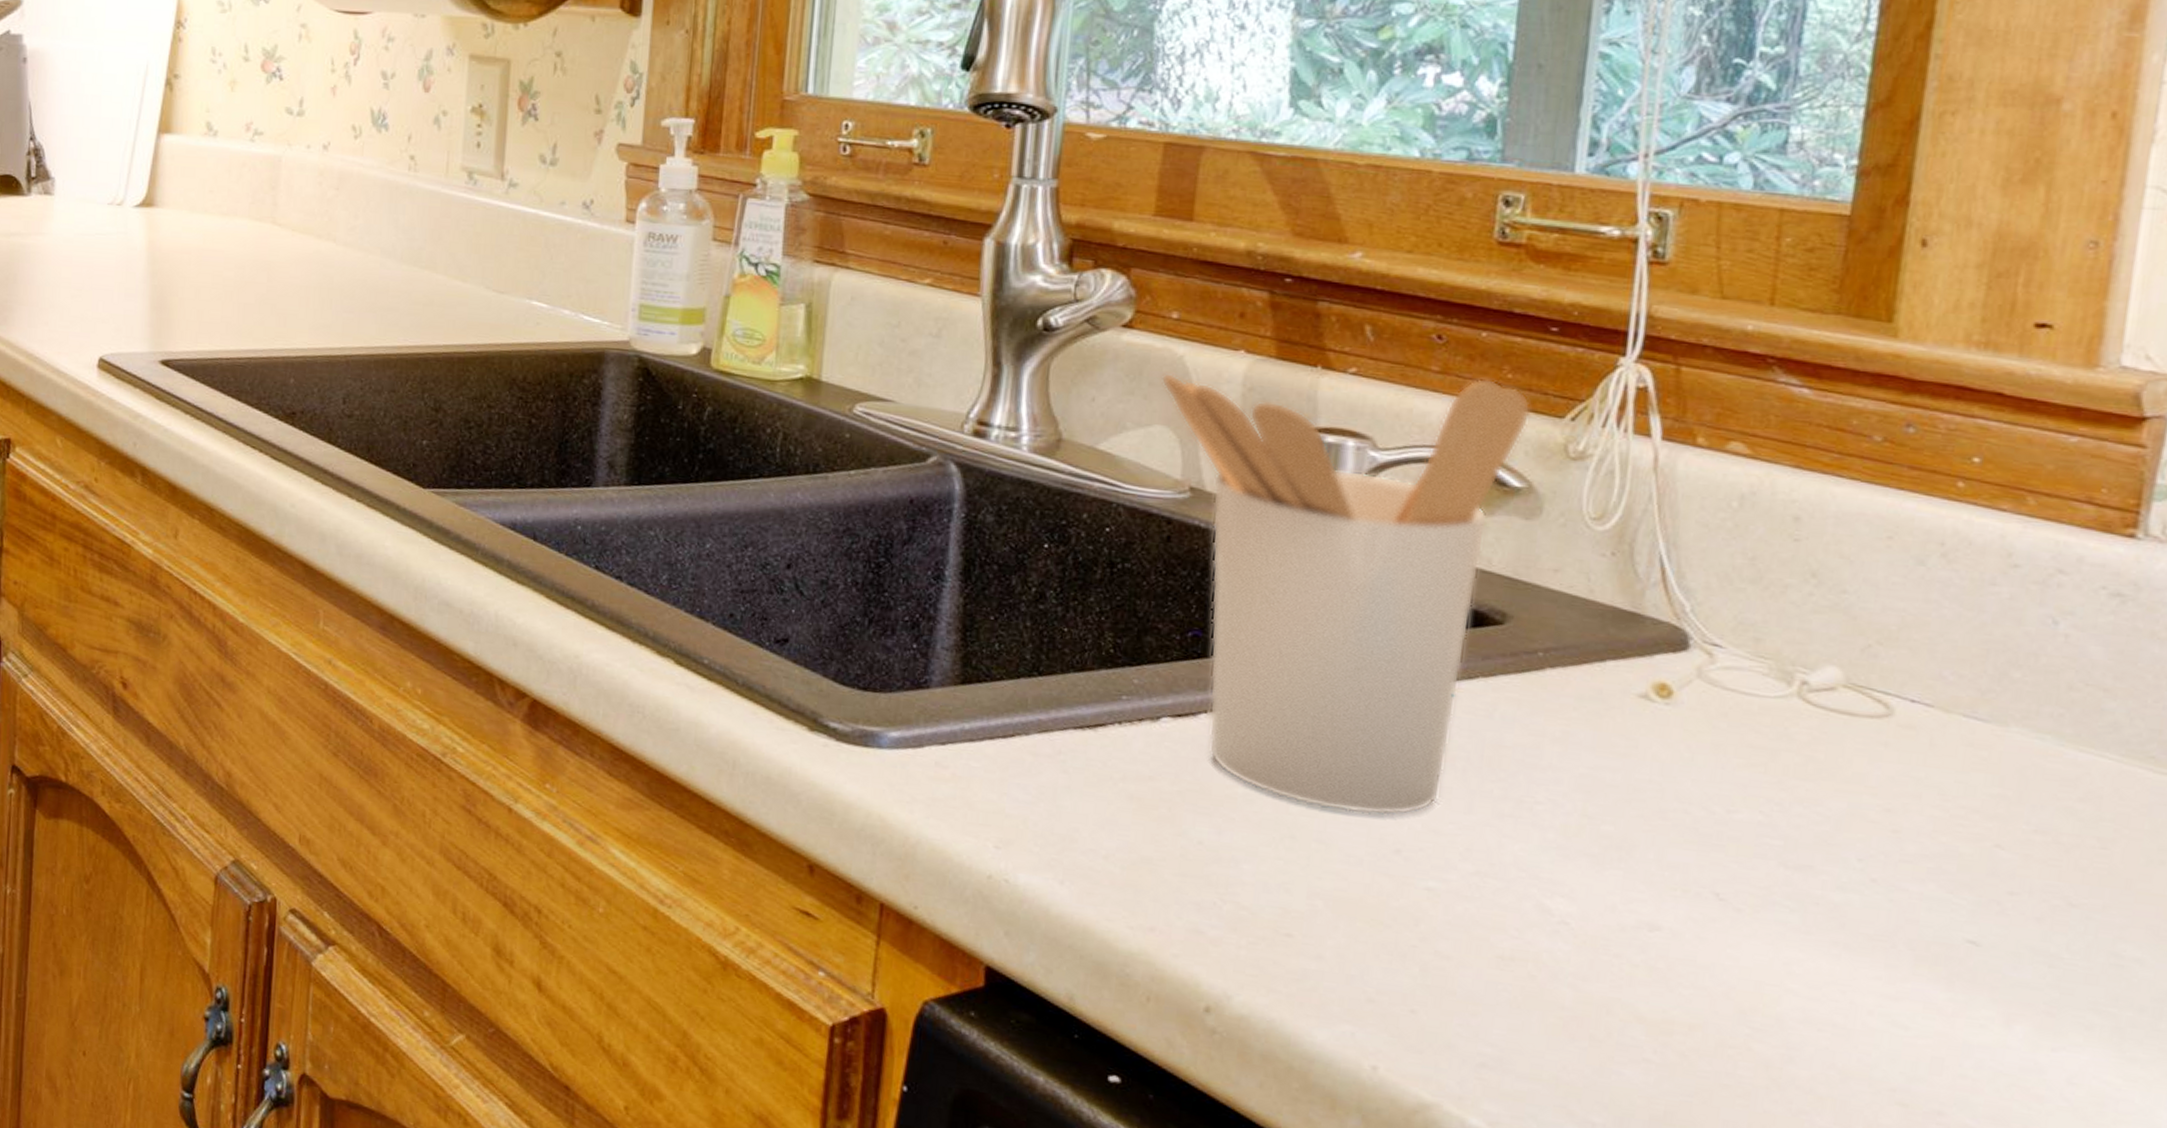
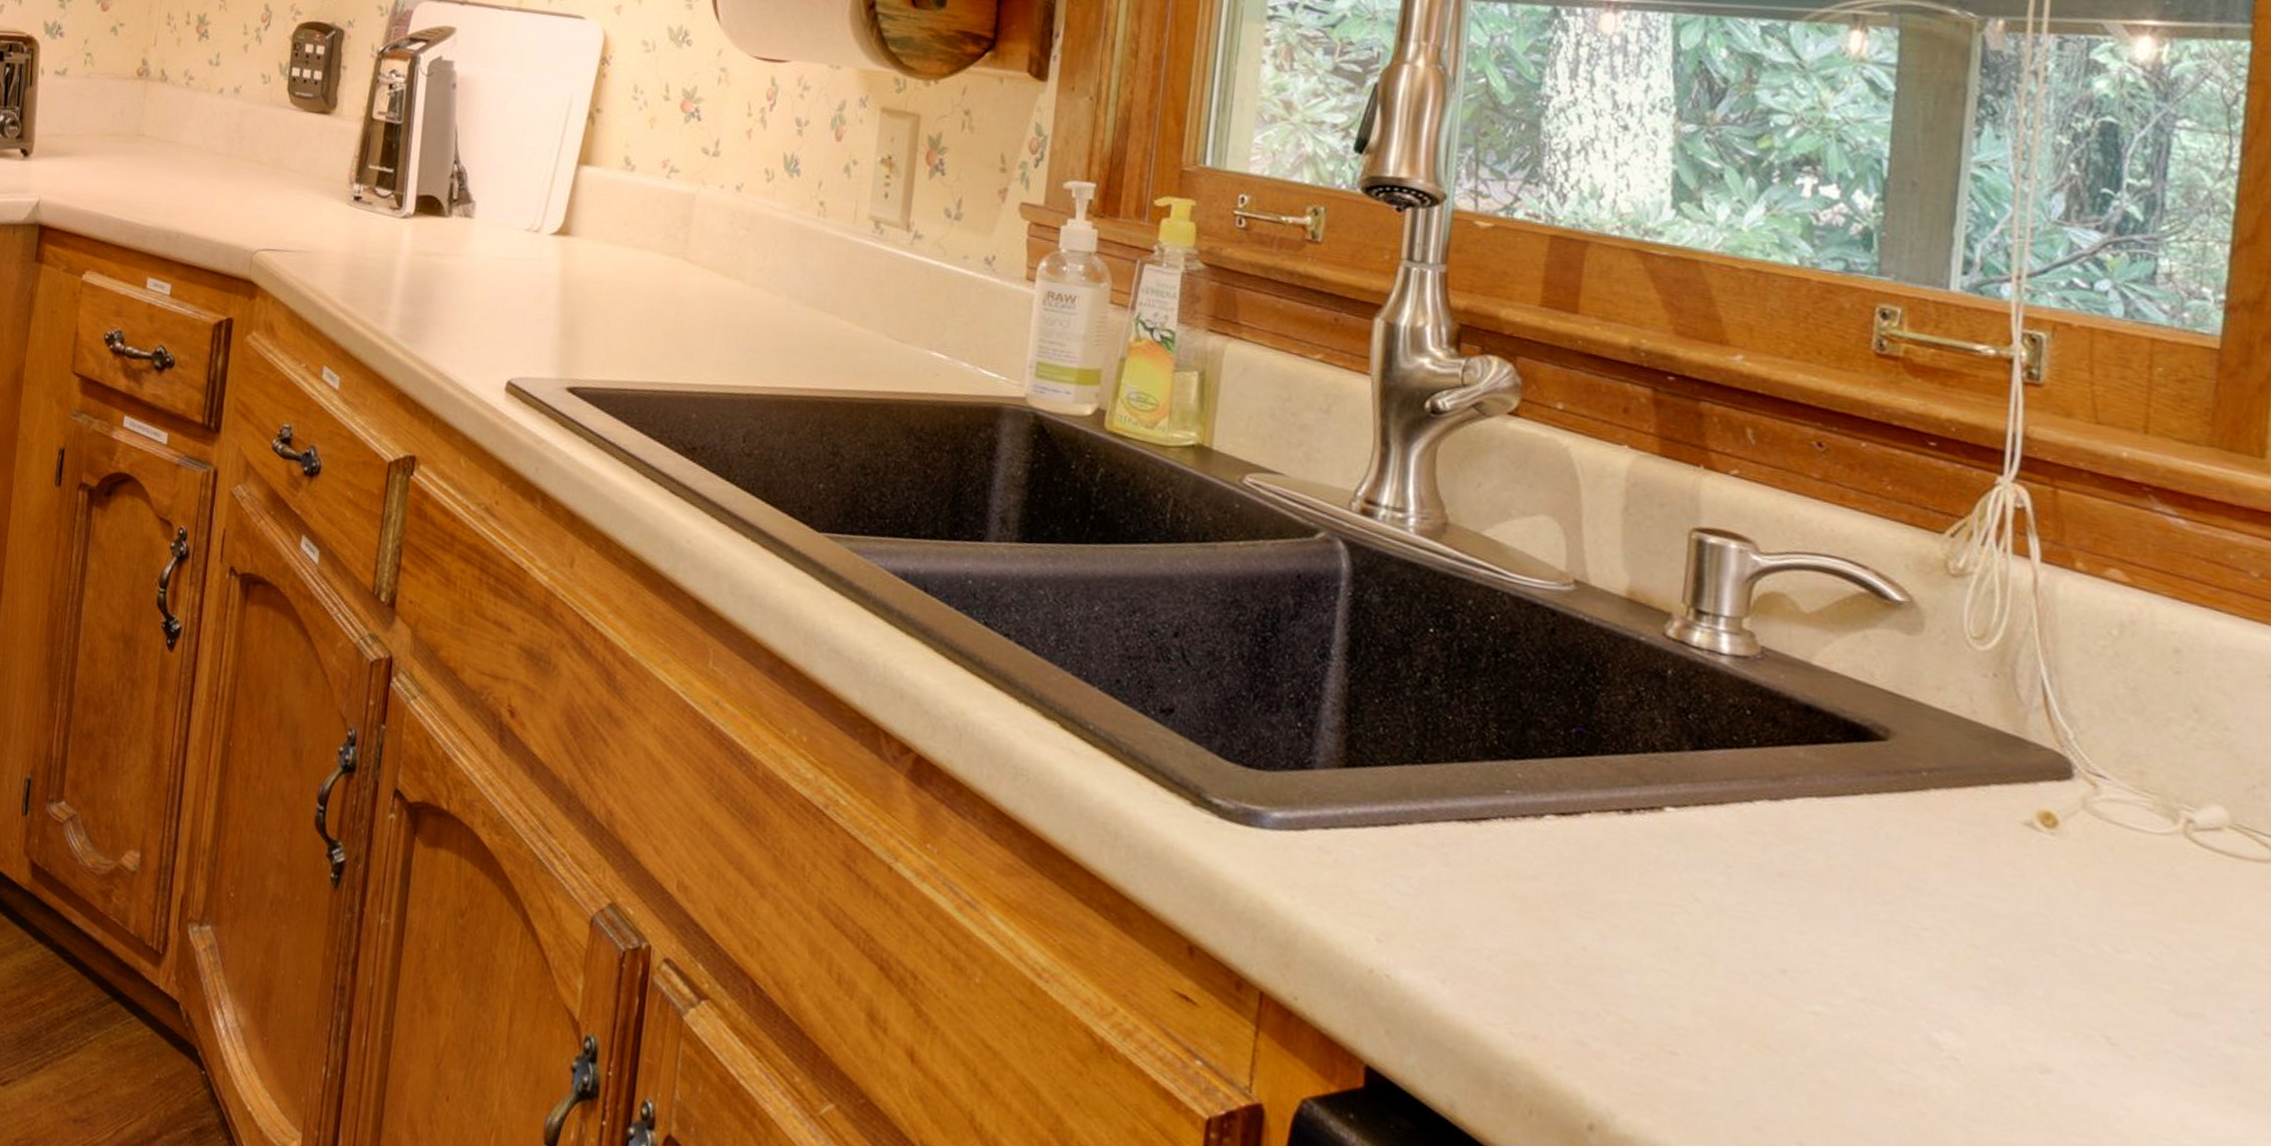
utensil holder: present [1160,372,1532,816] -> none [1545,462,1911,934]

